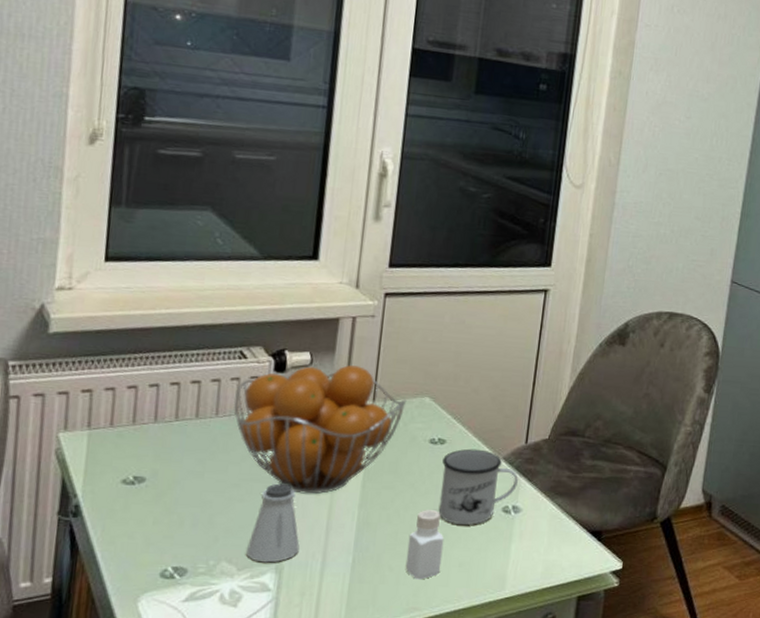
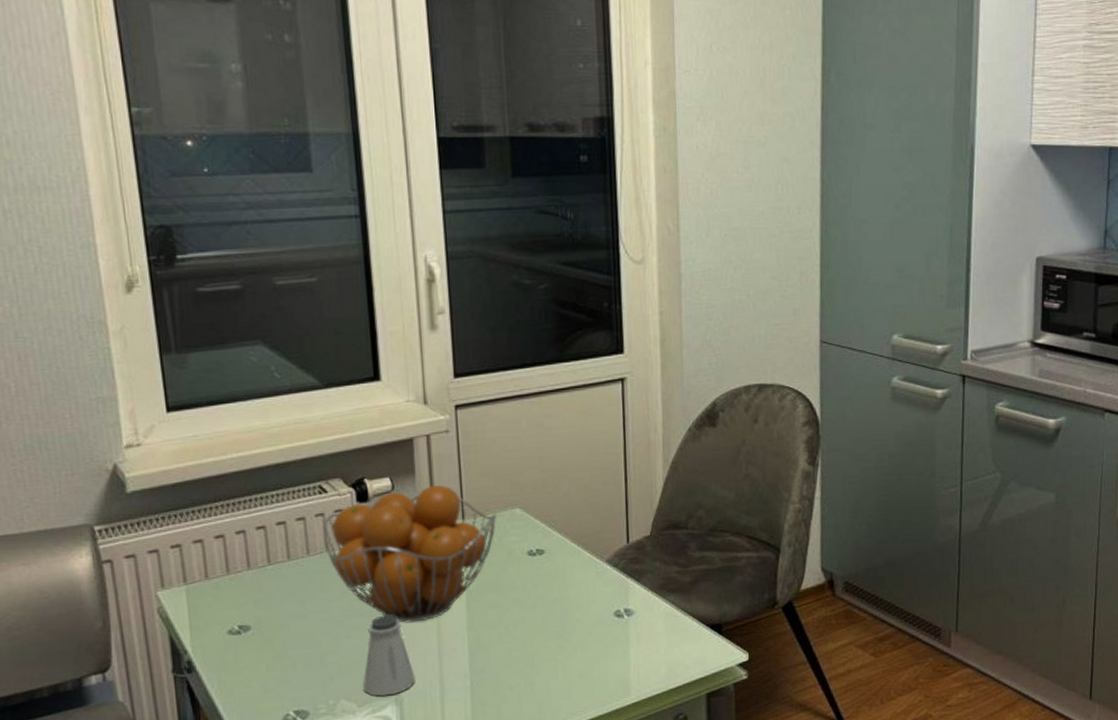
pepper shaker: present [405,510,444,580] -> none [523,623,562,696]
mug: present [438,448,518,525] -> none [544,555,626,635]

